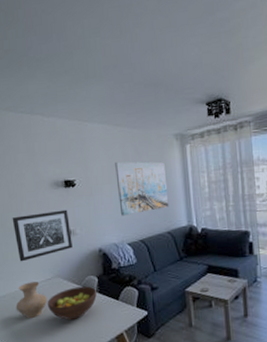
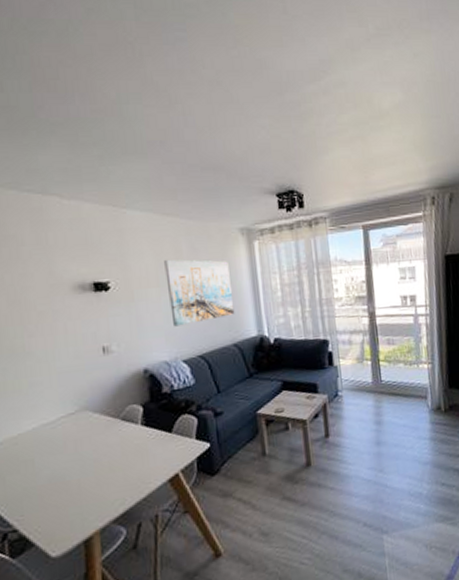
wall art: present [12,209,73,262] -> none [13,320,107,394]
vase: present [15,282,48,318] -> none [19,418,70,470]
fruit bowl: present [47,286,97,321] -> none [68,418,142,466]

